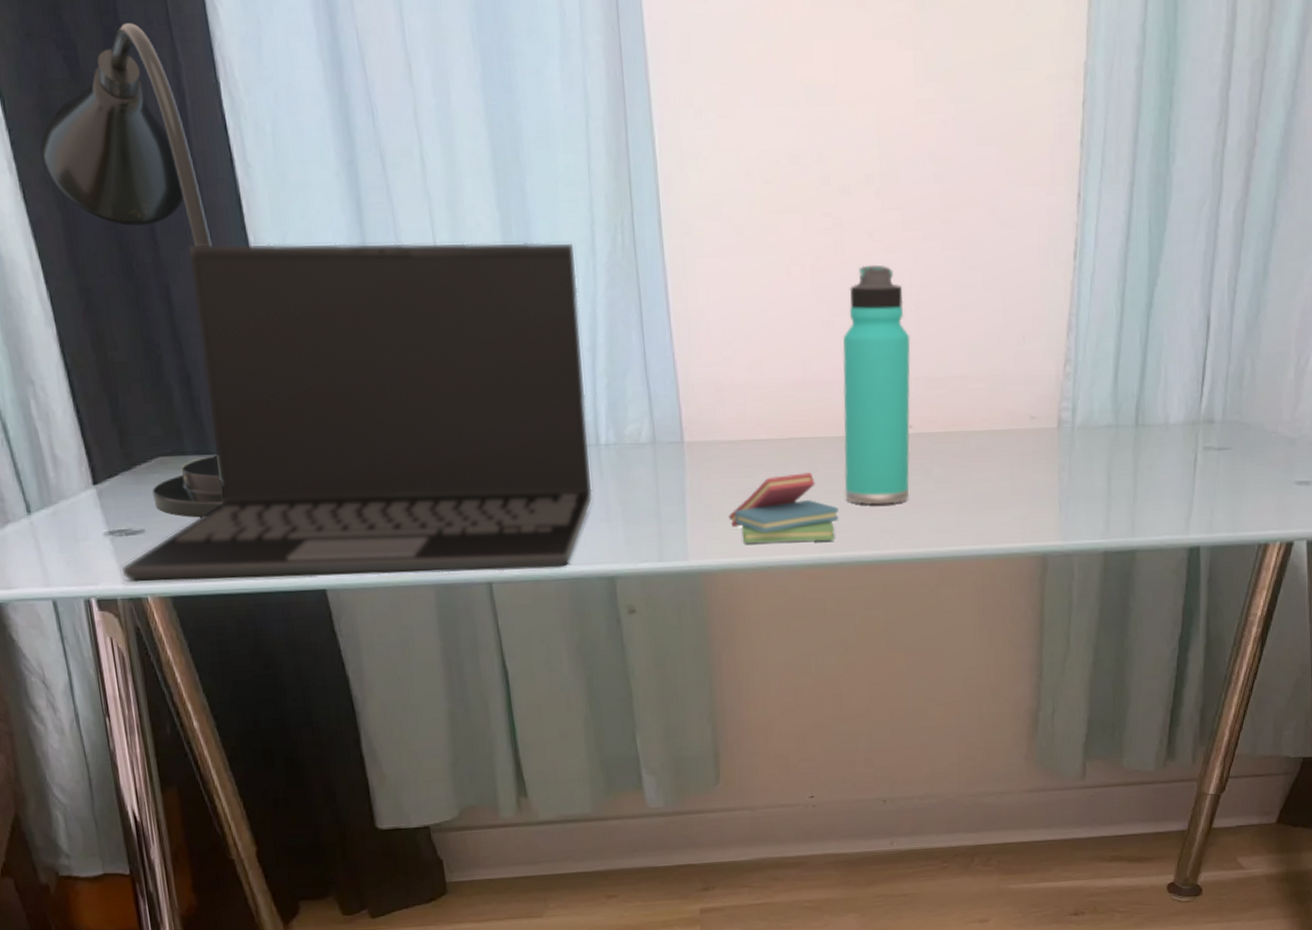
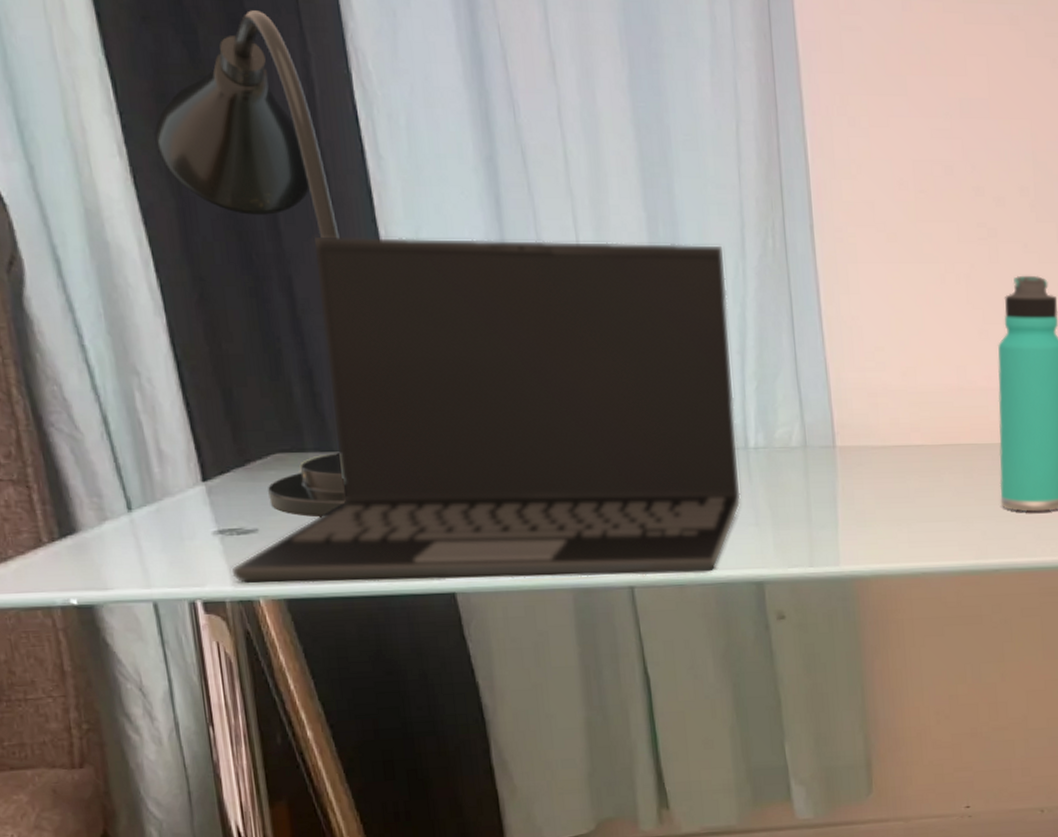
sticky notes: present [728,472,839,543] -> none [881,479,995,549]

